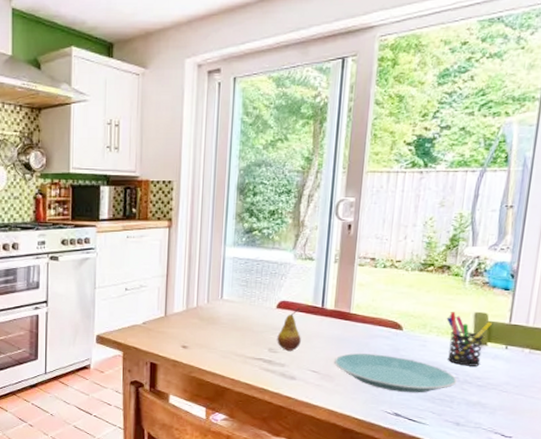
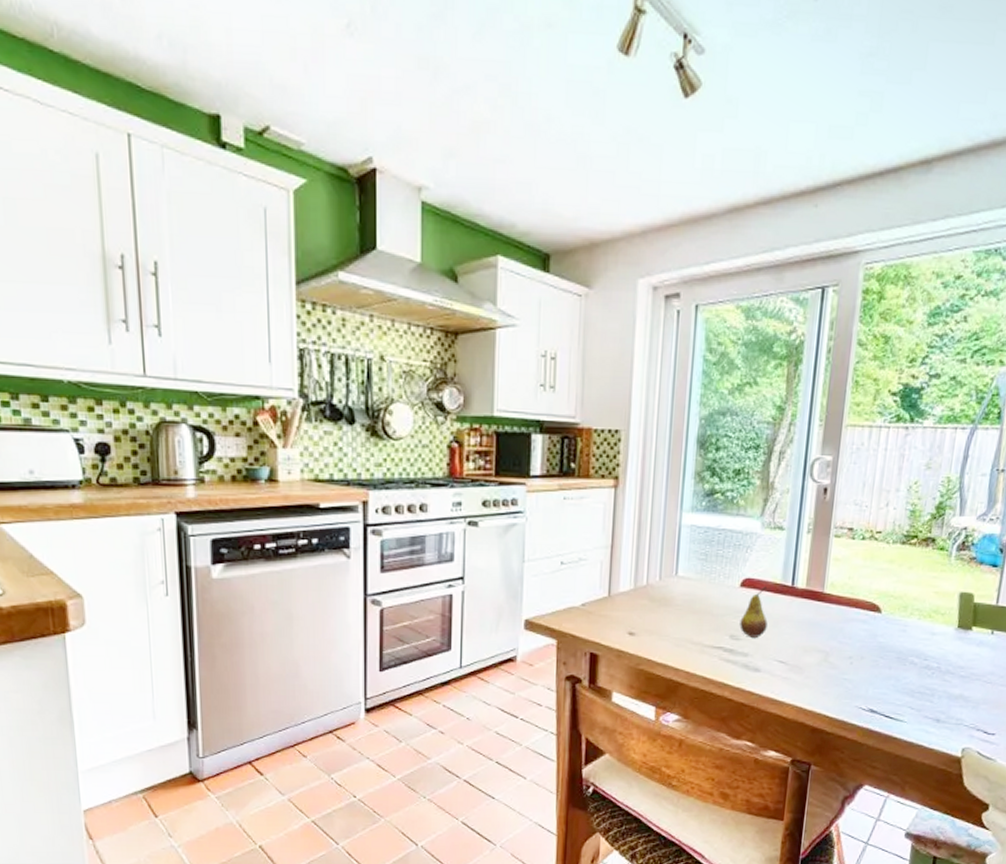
plate: present [334,353,457,393] -> none [804,640,939,686]
pen holder: present [446,312,492,366] -> none [928,592,978,654]

